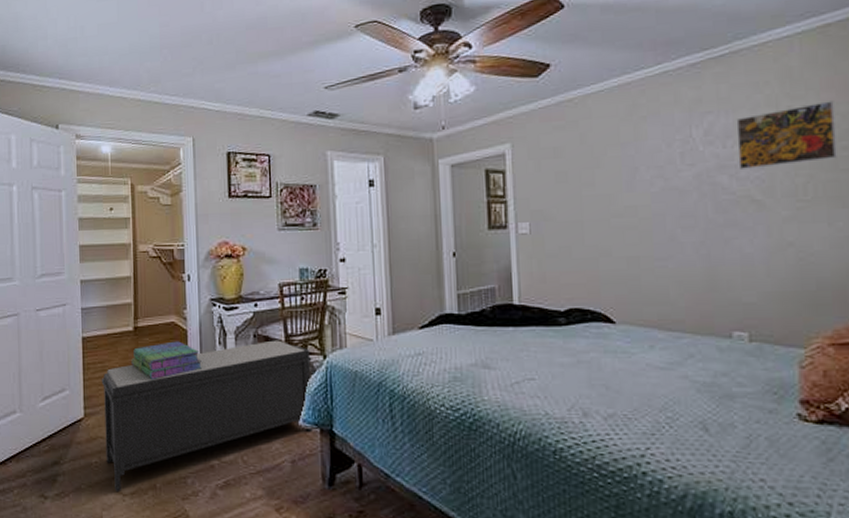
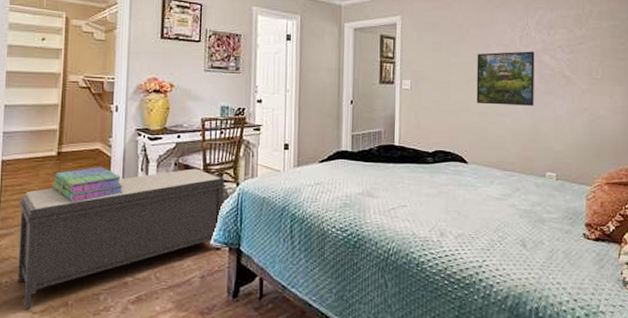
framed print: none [619,171,708,247] -> present [476,51,535,106]
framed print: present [736,101,837,169] -> none [557,9,618,53]

